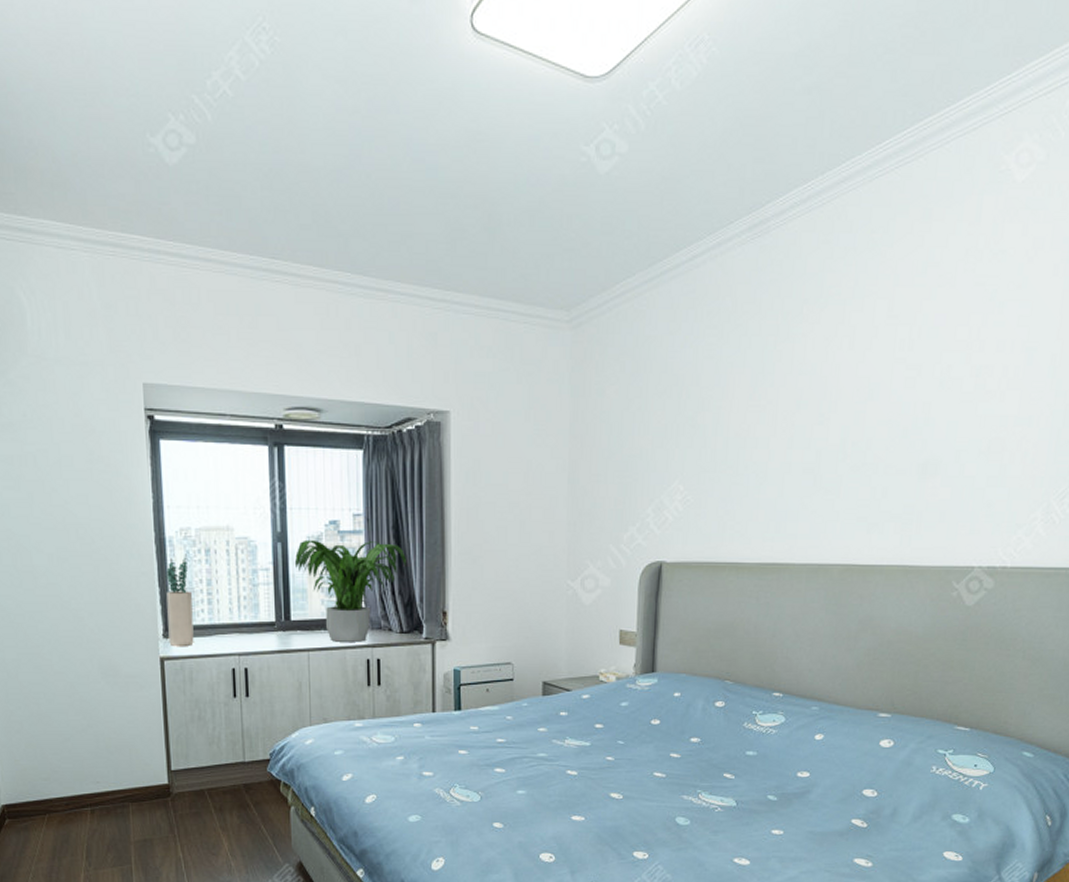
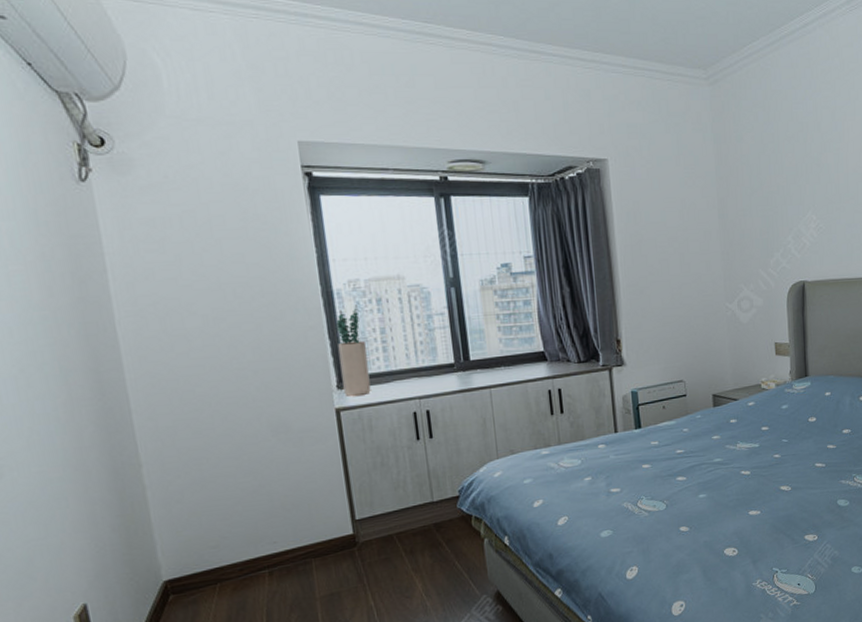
potted plant: present [294,539,406,642] -> none [469,280,579,377]

